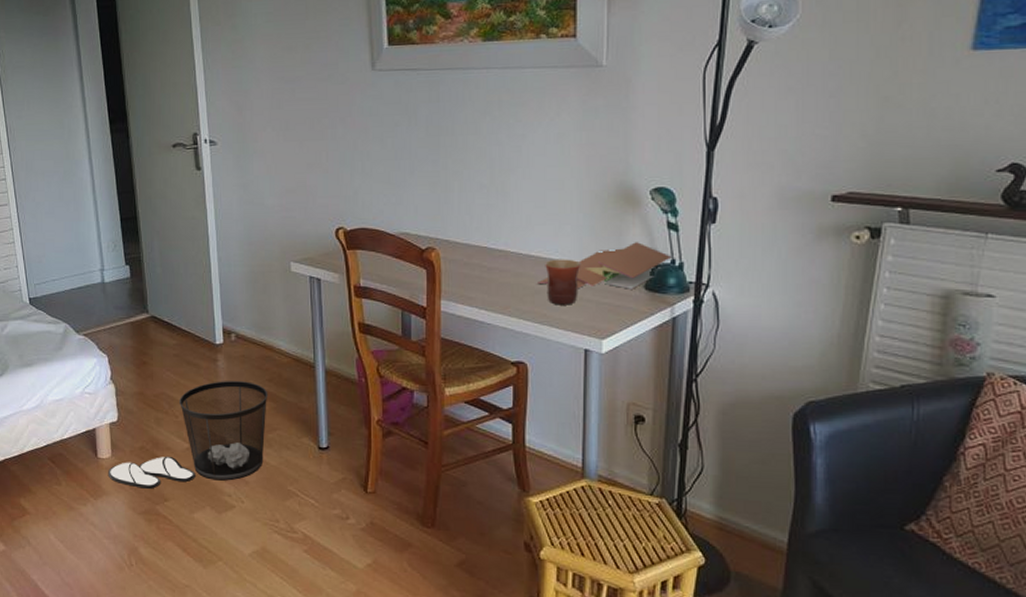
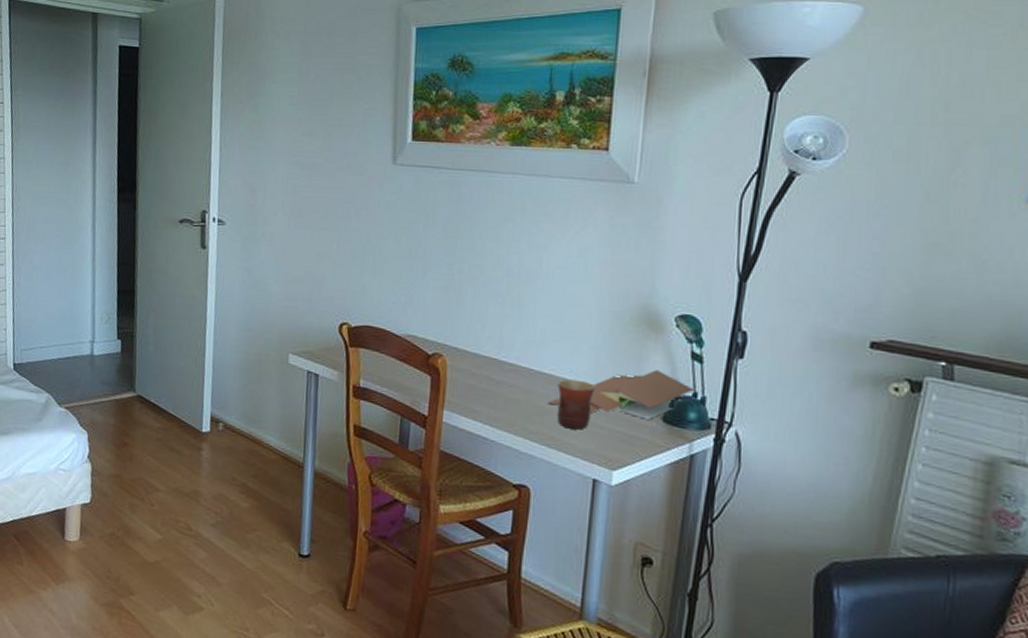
slippers: present [107,456,196,489] -> none [73,546,166,580]
waste bin: present [180,381,268,481] -> none [157,471,252,580]

